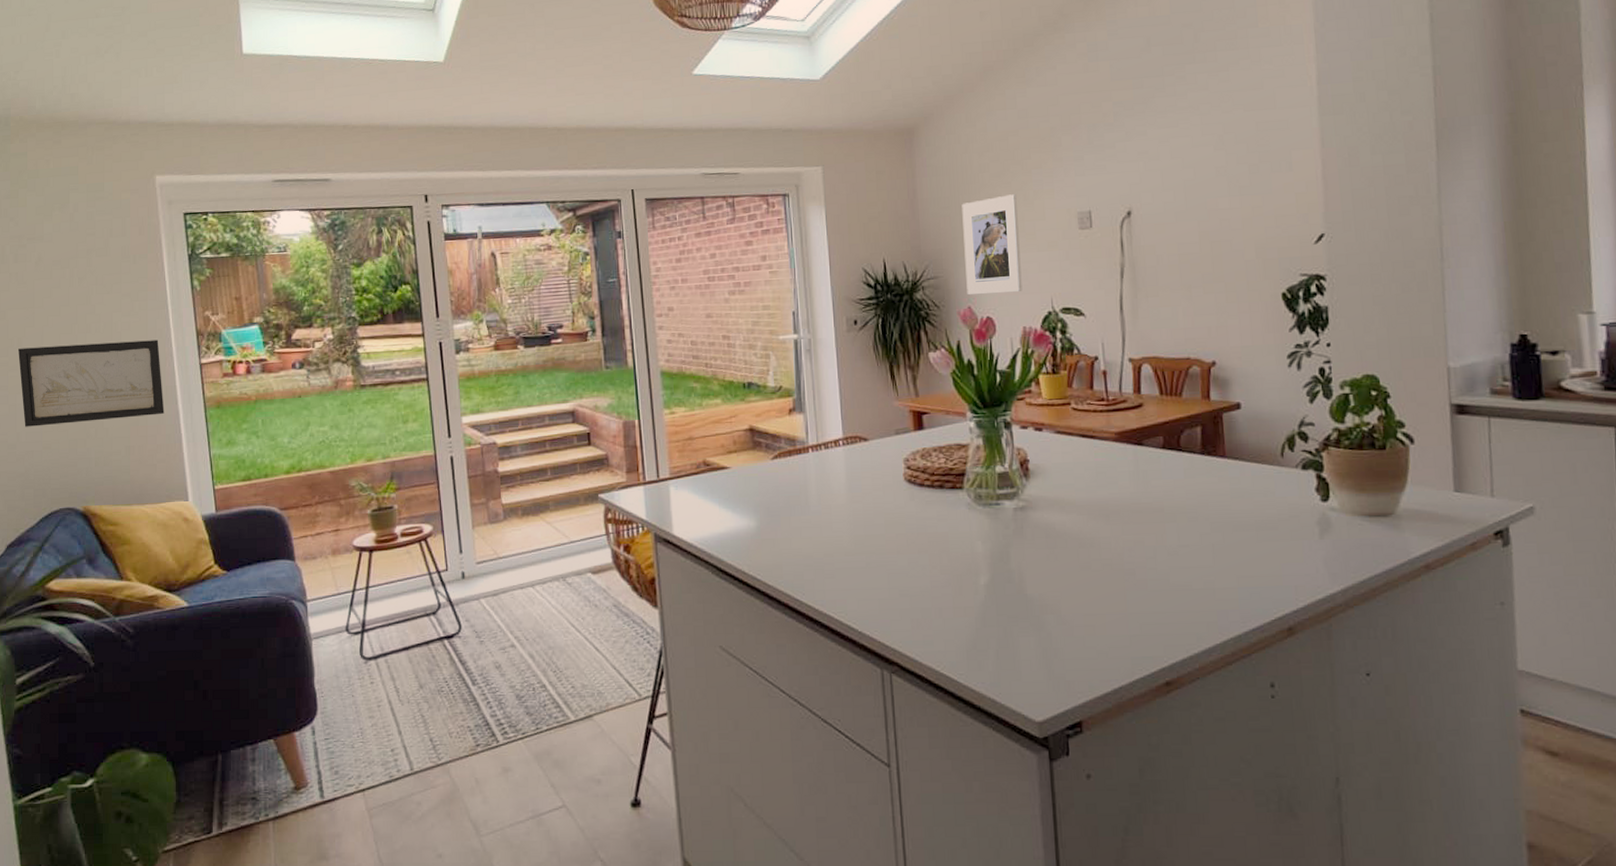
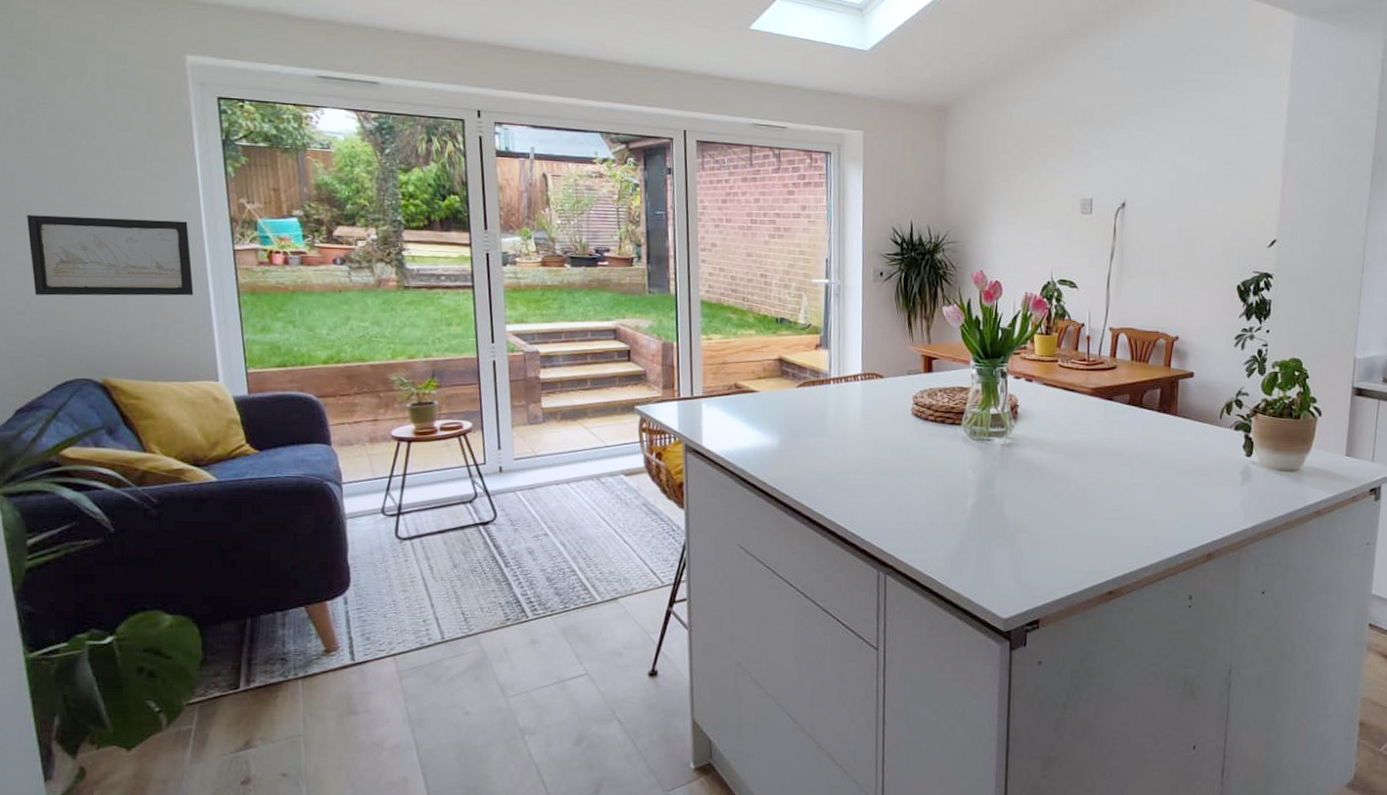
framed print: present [962,194,1022,296] -> none [981,176,1031,262]

